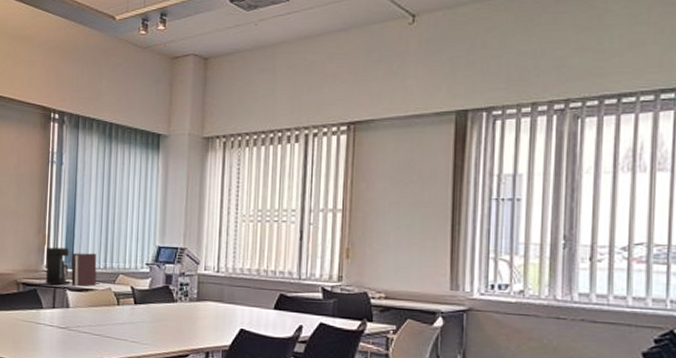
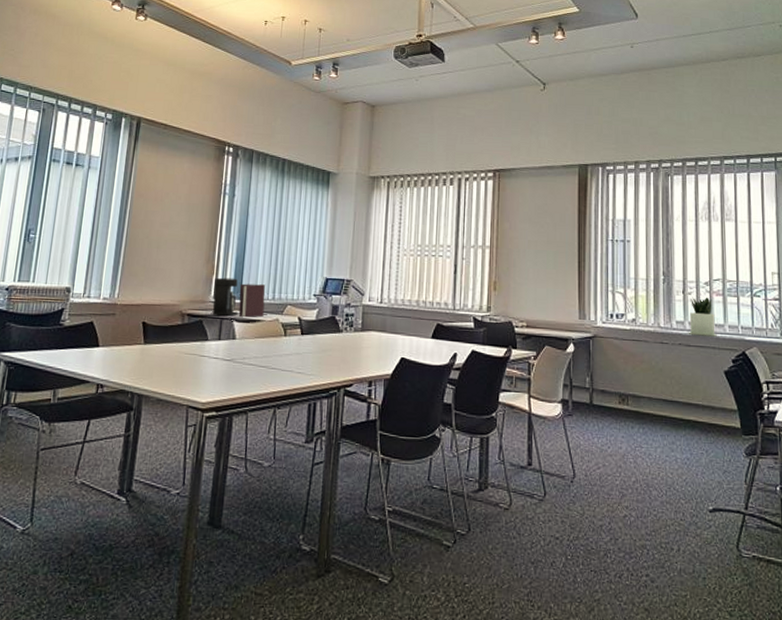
planter: none [594,264,636,313] -> present [688,296,718,338]

